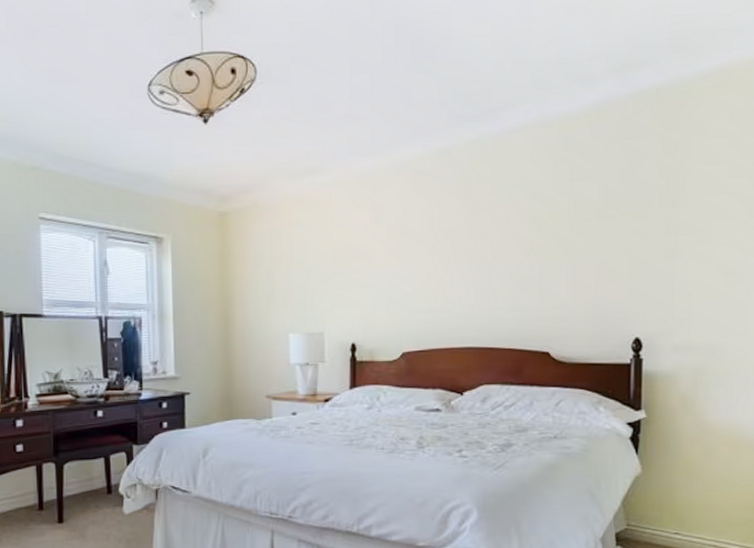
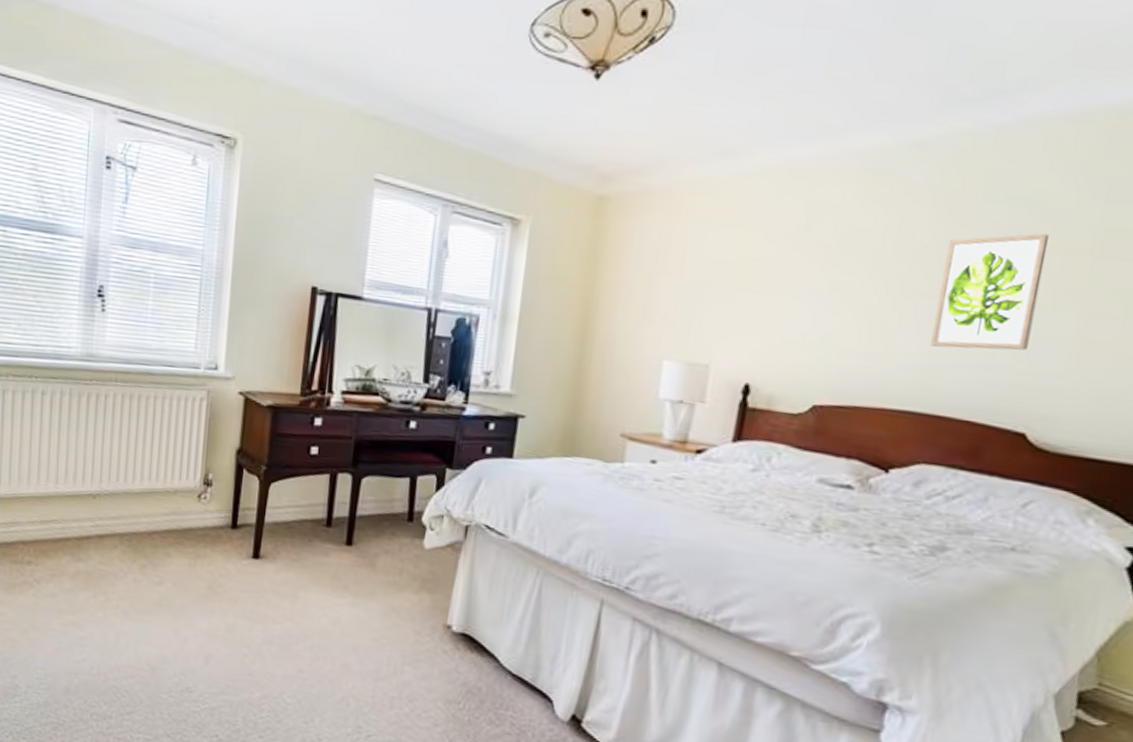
wall art: none [474,207,540,297] -> present [930,233,1049,350]

